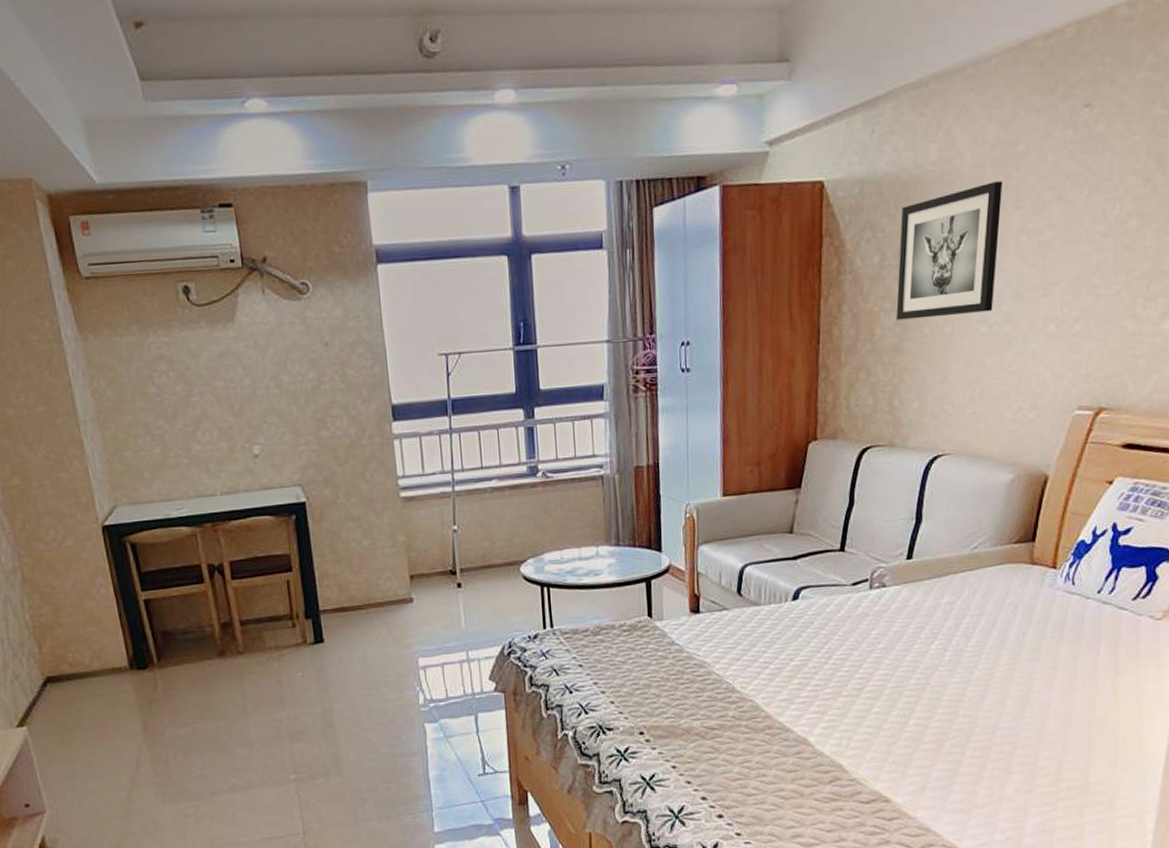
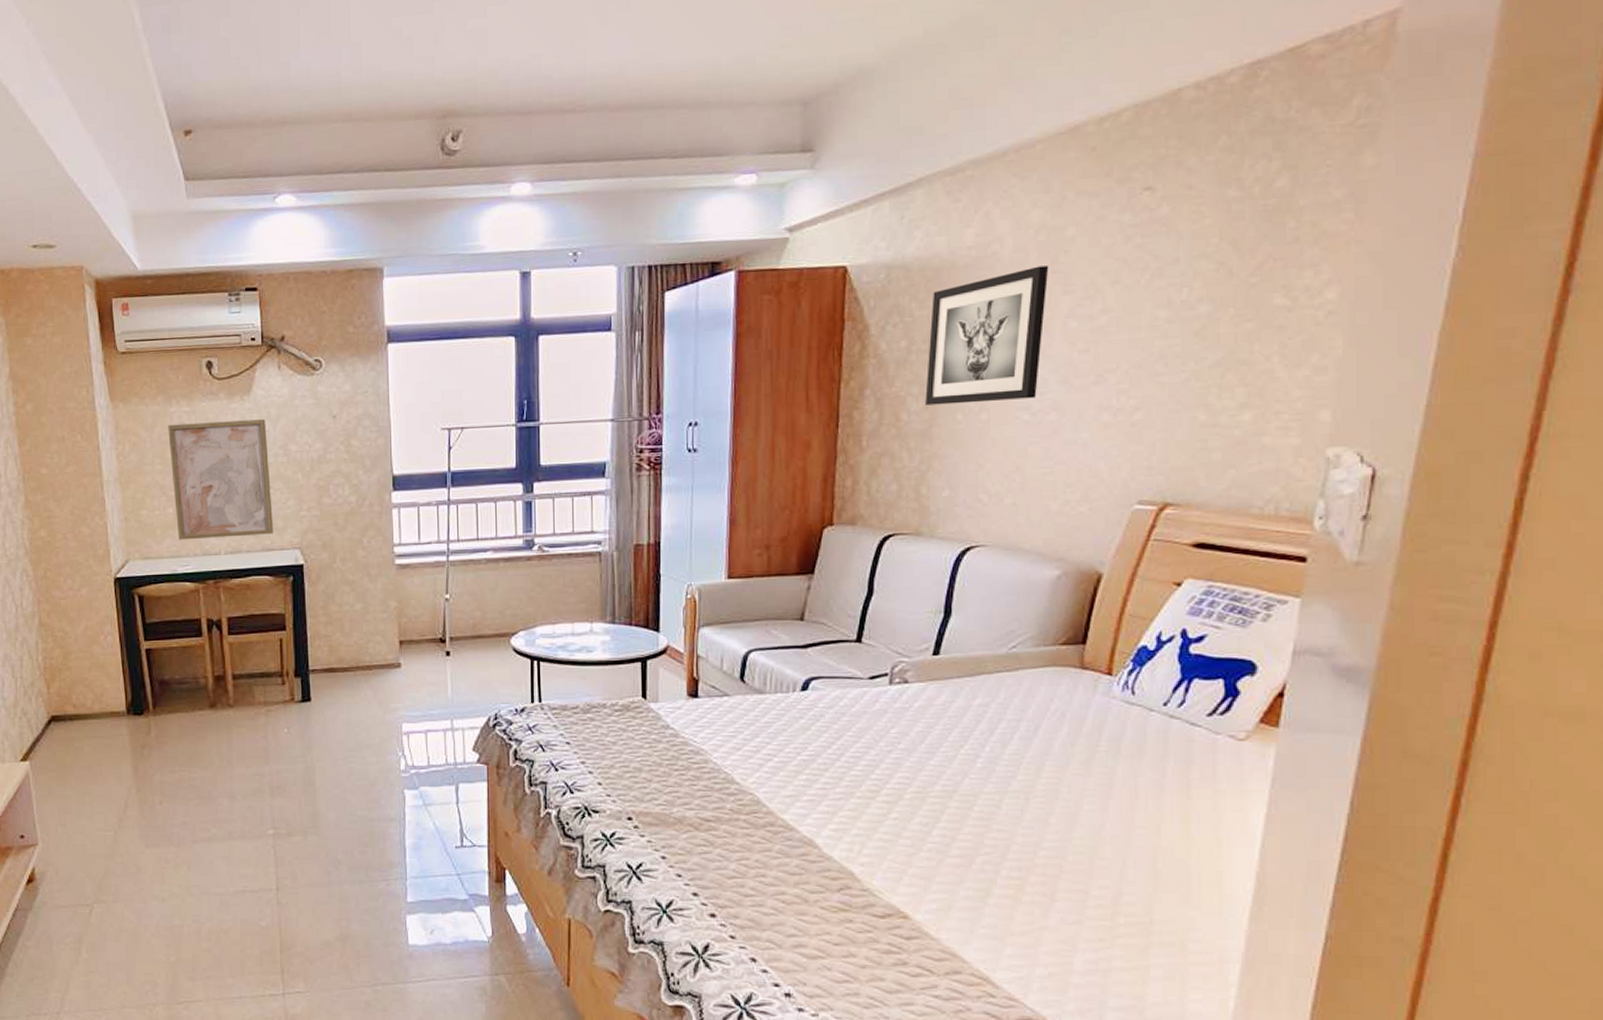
wall art: none [146,348,272,482] -> present [168,419,274,540]

